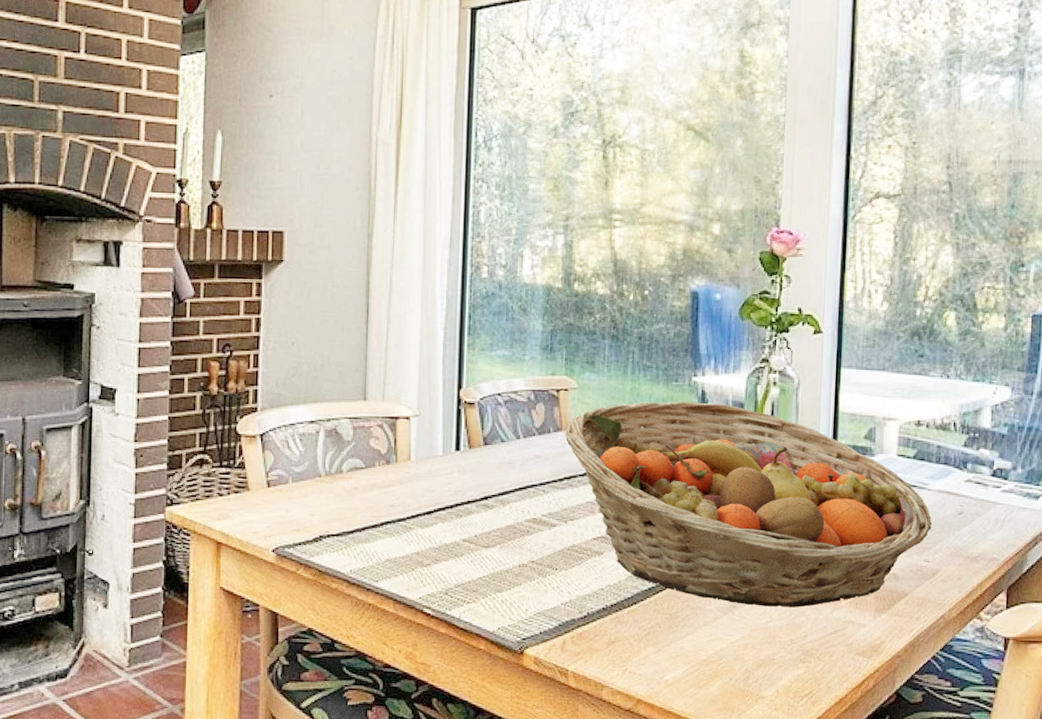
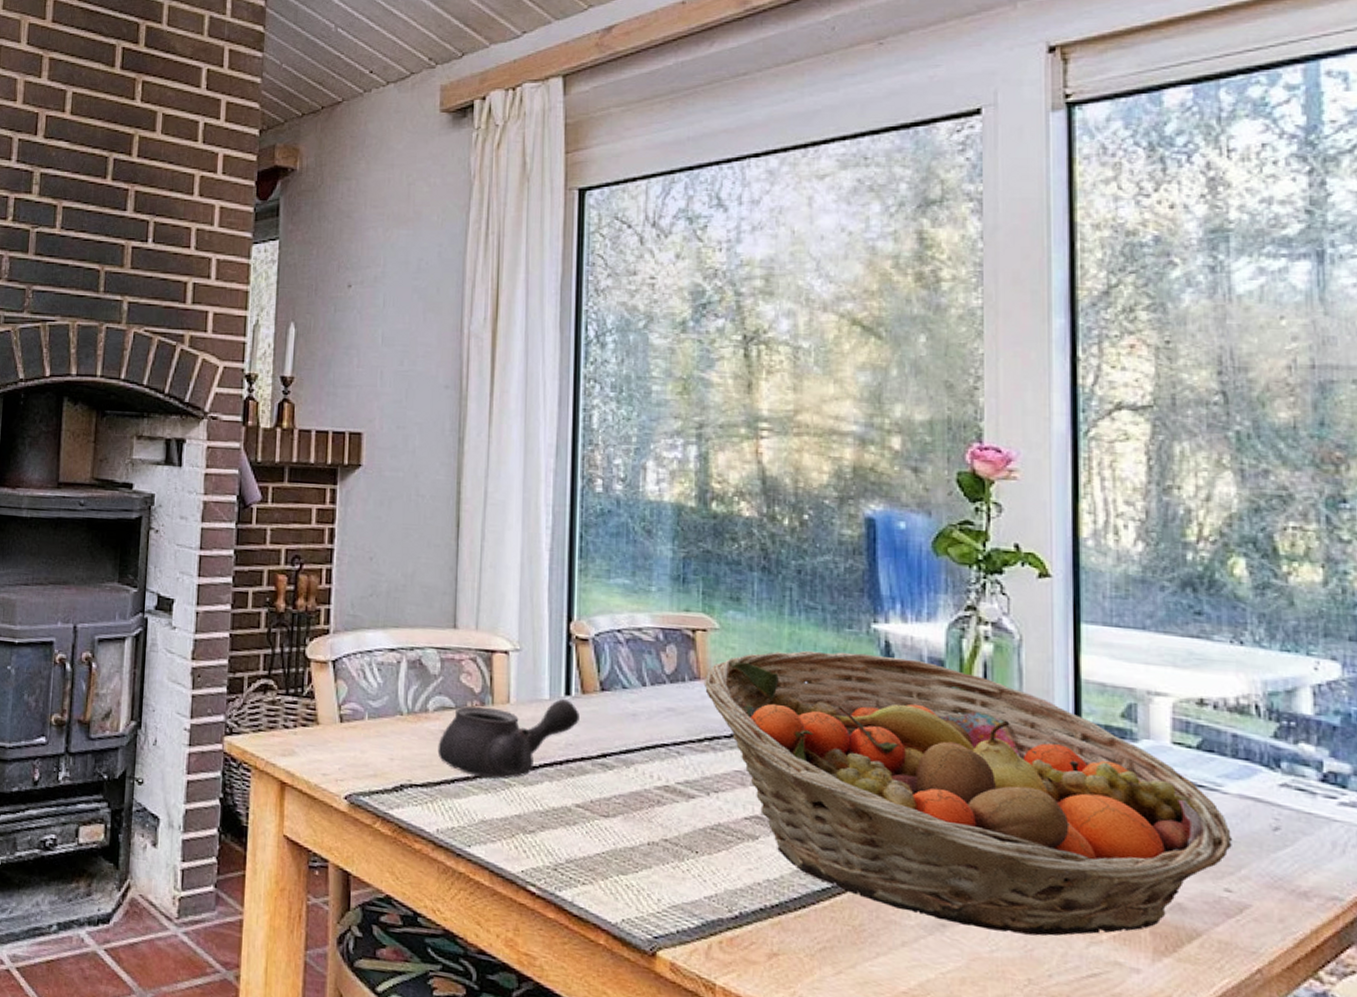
teapot: none [351,454,467,525] -> present [437,699,580,780]

